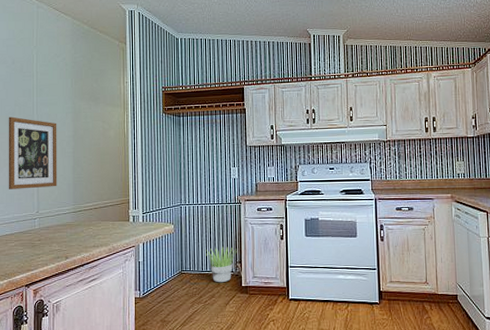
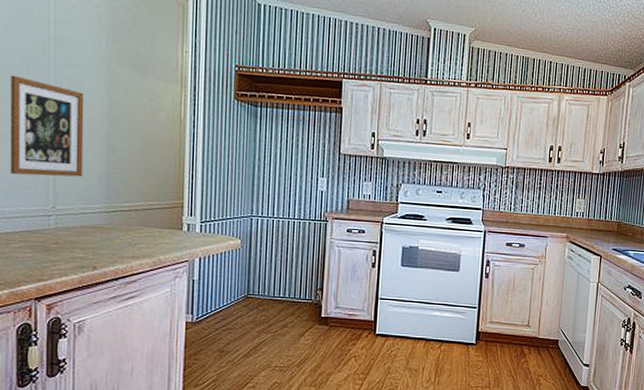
potted plant: present [206,247,237,283] -> none [280,270,318,312]

